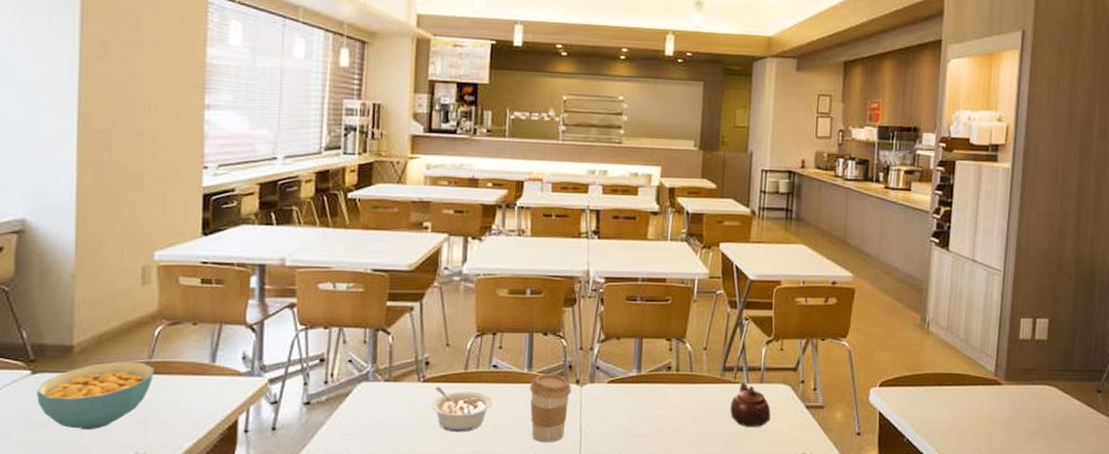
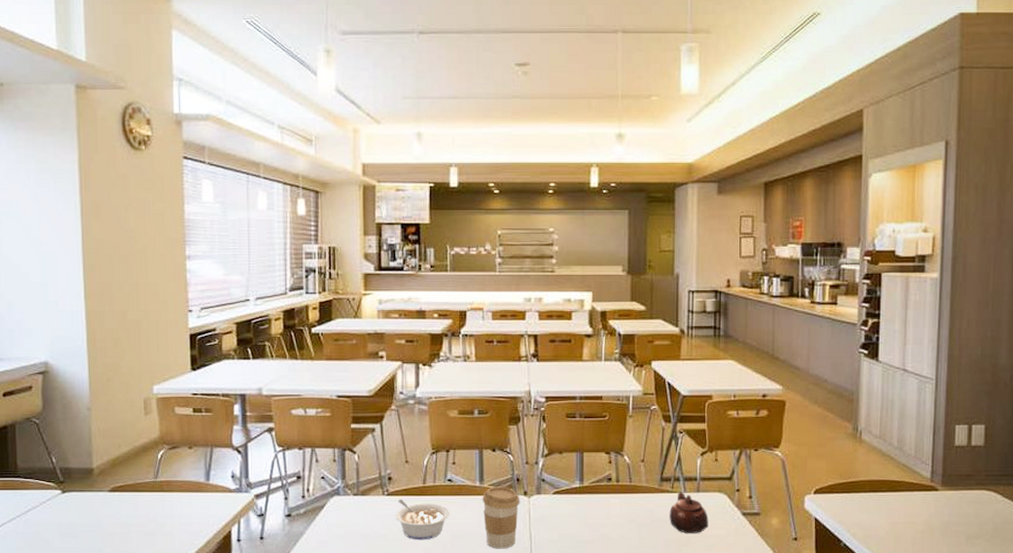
cereal bowl: present [36,361,155,431] -> none [66,481,160,541]

